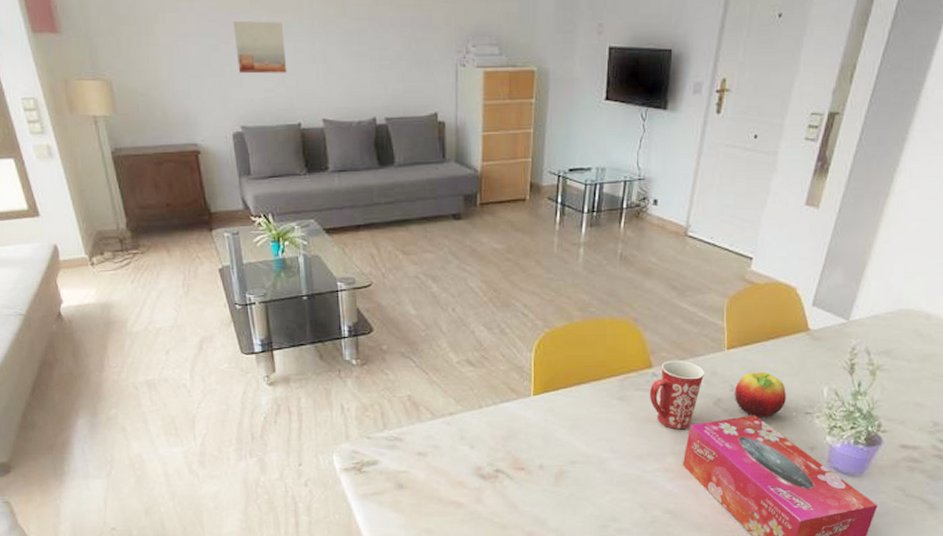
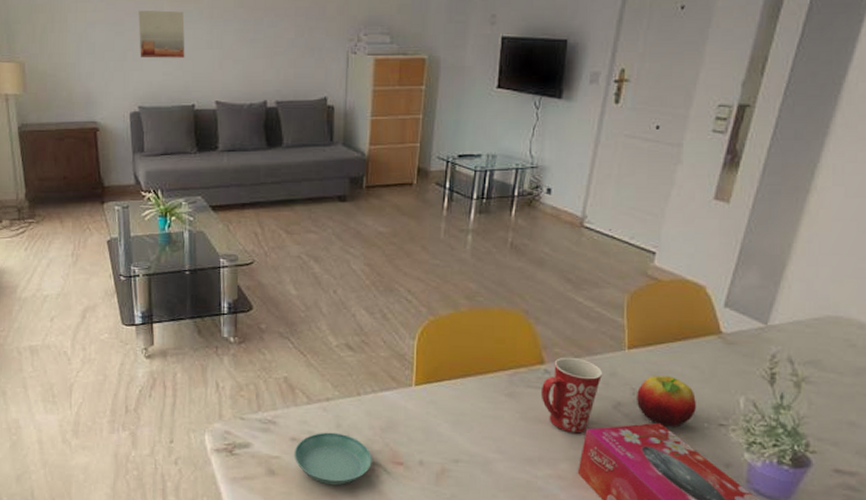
saucer: none [420,444,495,494] -> present [293,432,372,486]

